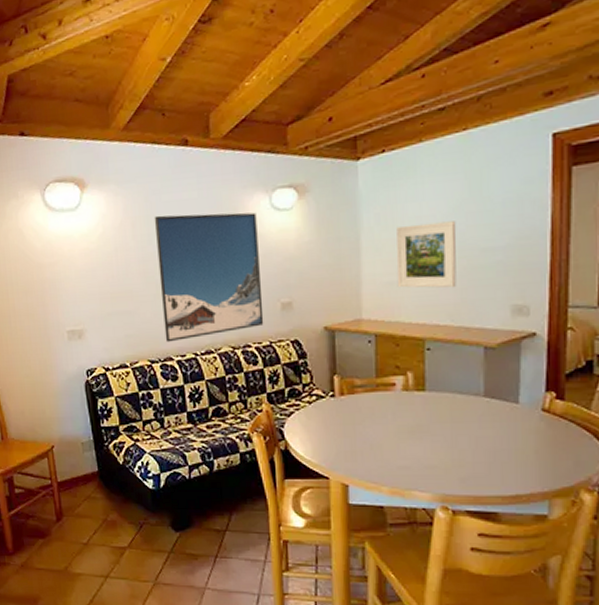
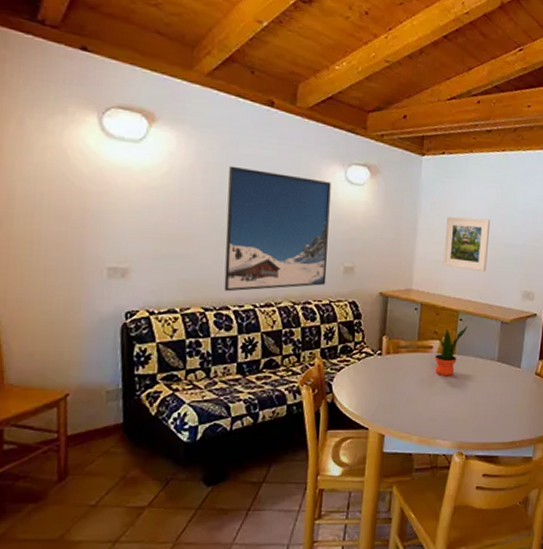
potted plant: none [399,355,439,418] -> present [435,325,468,377]

